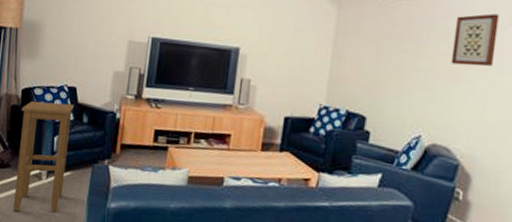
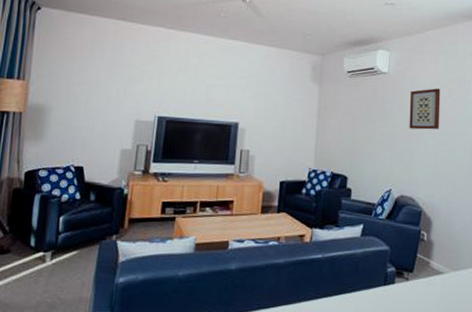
stool: present [12,101,74,212] -> none [12,183,81,299]

